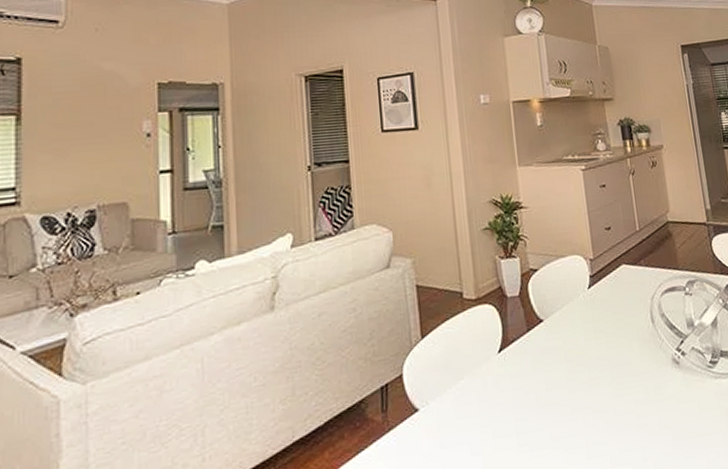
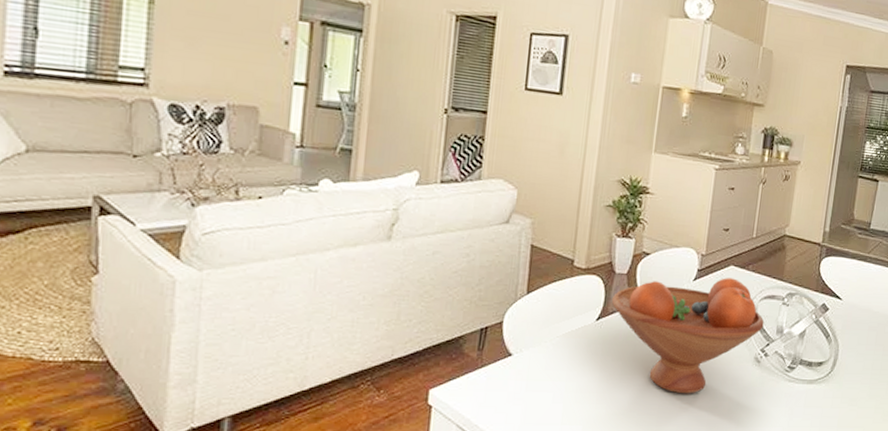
fruit bowl: none [509,277,673,417] -> present [611,278,764,394]

